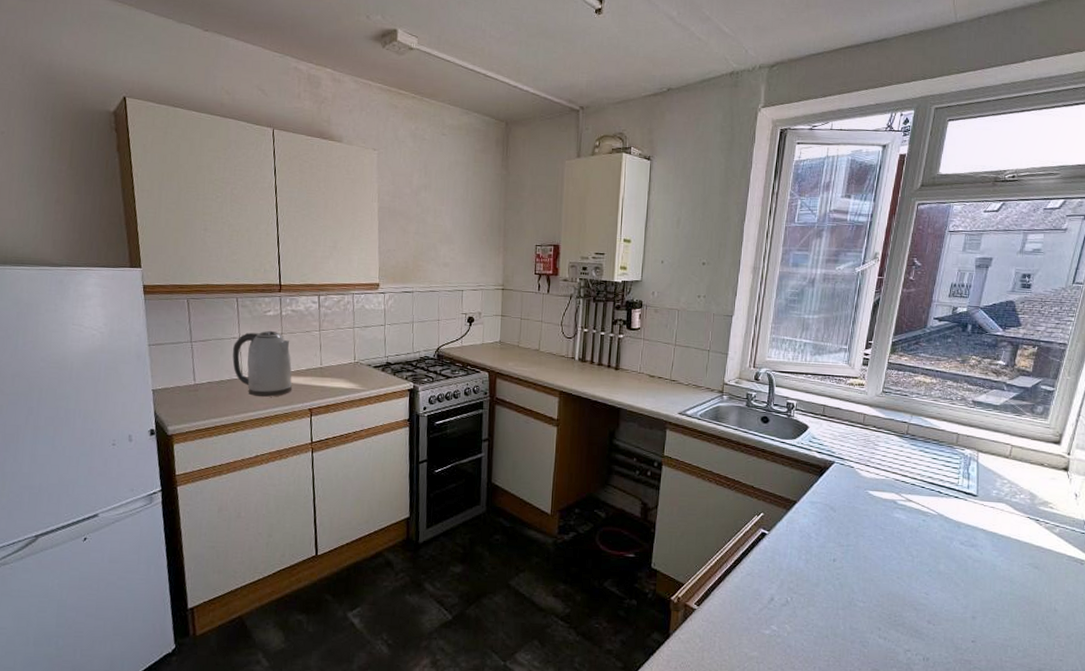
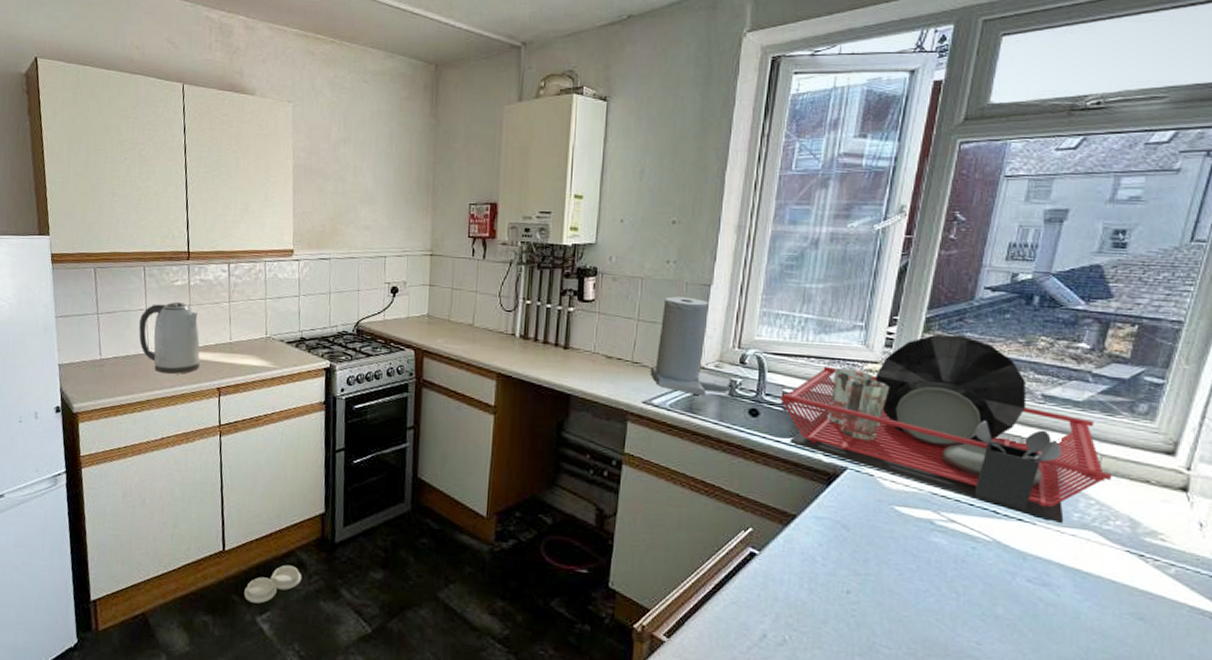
pet bowl: none [336,565,390,601] -> present [244,565,302,604]
paper towel: none [685,325,748,407] -> present [650,296,731,397]
dish rack: none [785,355,1019,499] -> present [780,334,1113,524]

